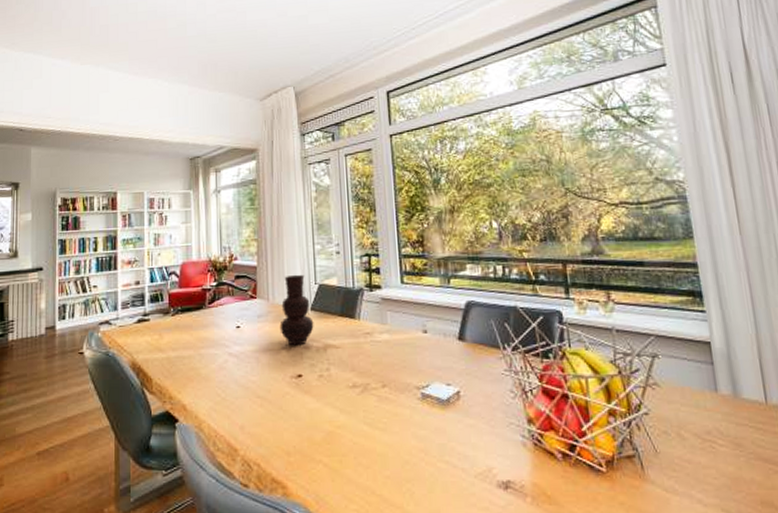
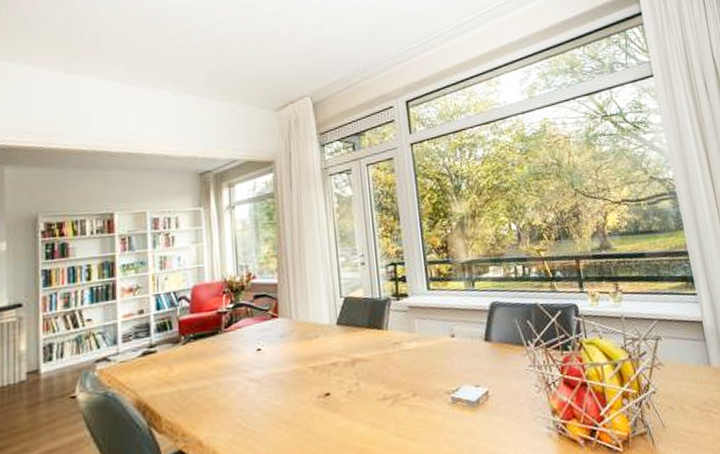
vase: present [279,274,314,346] -> none [304,289,341,364]

